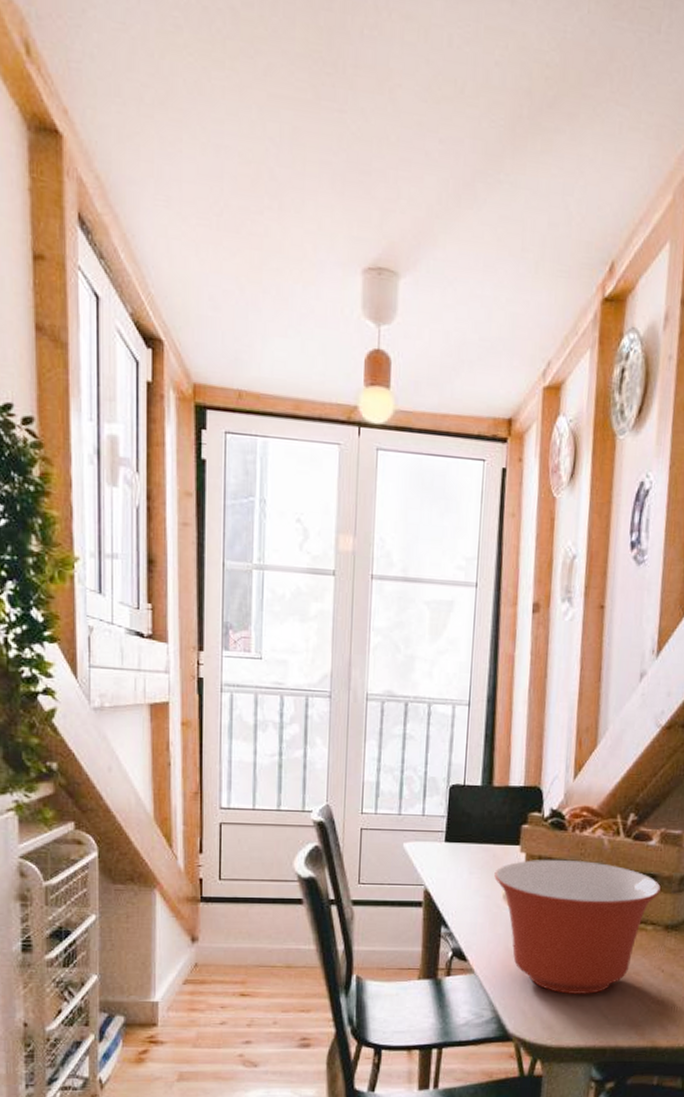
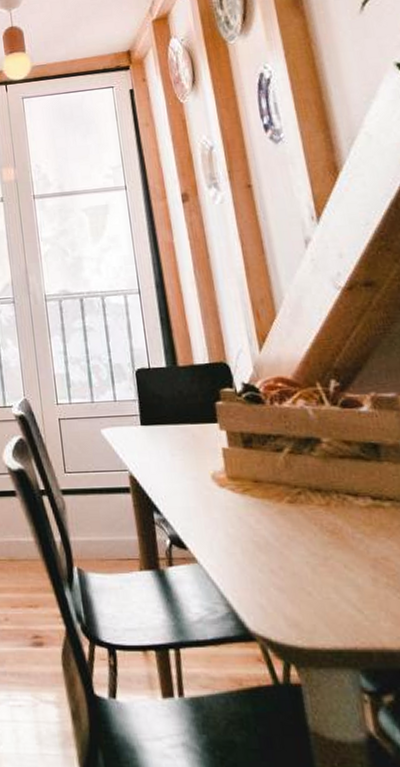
mixing bowl: present [494,859,662,994] -> none [197,434,390,585]

